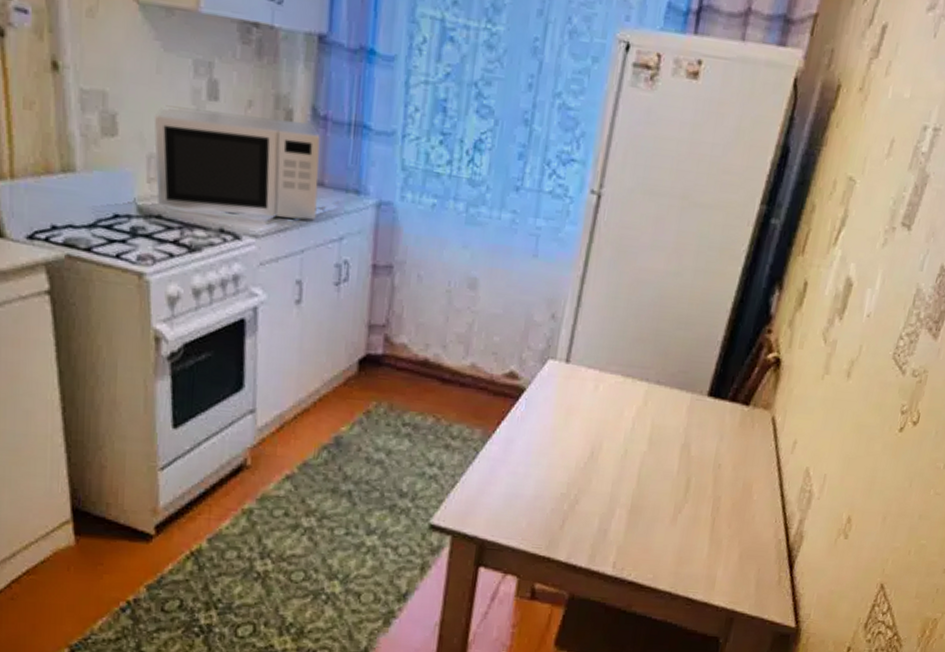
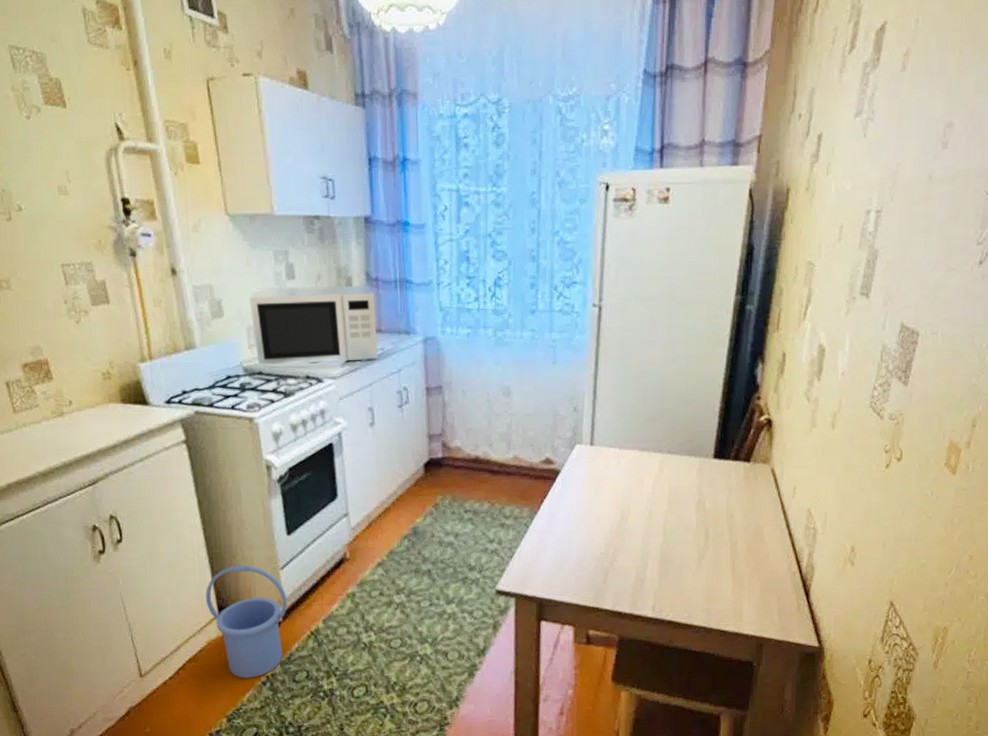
bucket: none [56,459,165,602] -> present [205,566,288,678]

